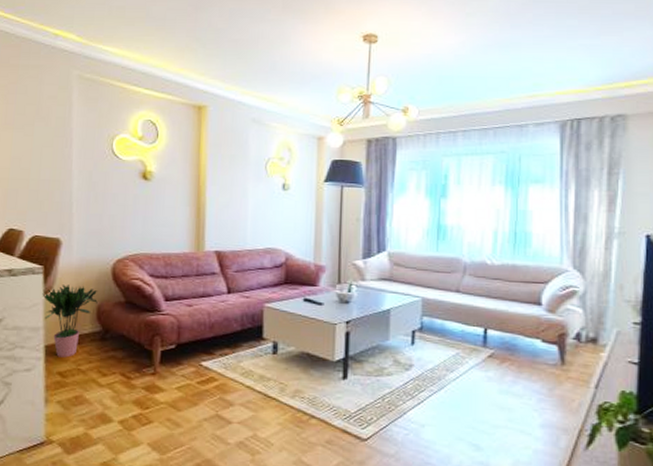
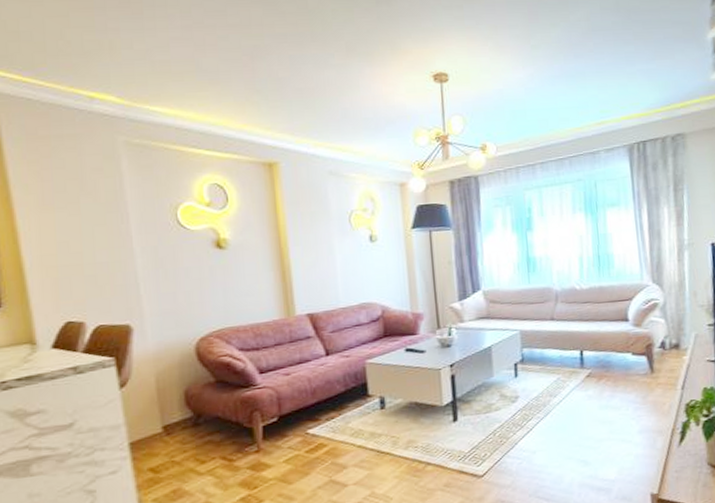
potted plant: present [42,284,98,358] -> none [118,372,184,453]

